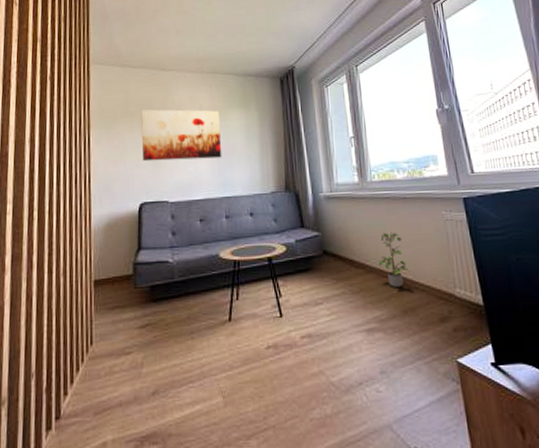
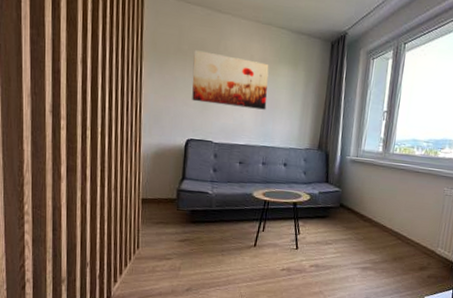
potted plant: present [378,232,409,287] -> none [383,197,406,241]

